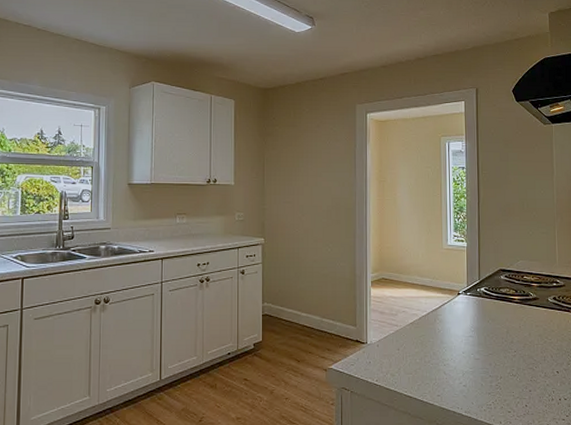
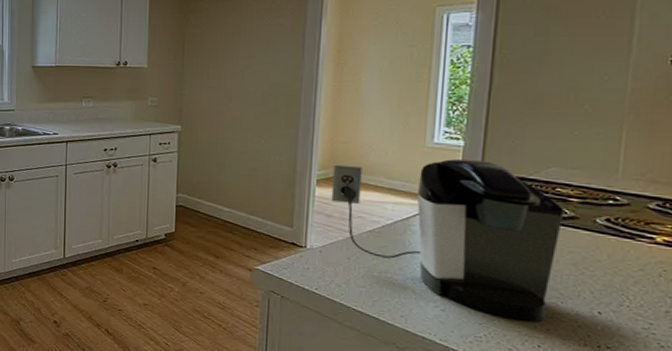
coffee maker: none [382,257,530,387] -> present [331,158,564,322]

